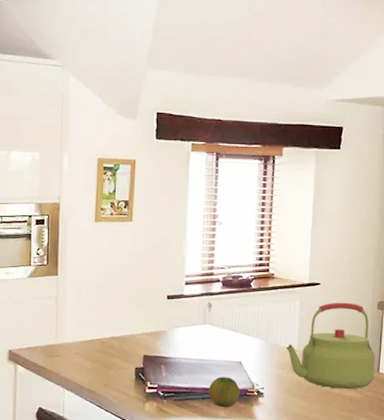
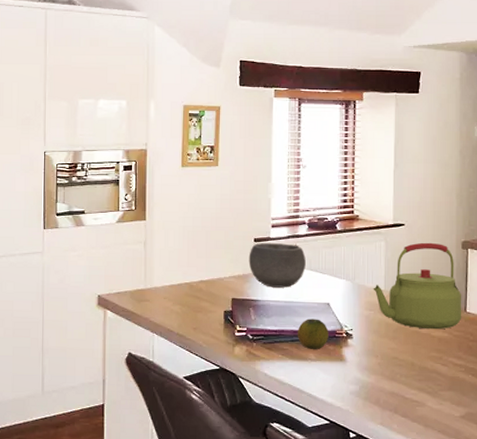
bowl: none [161,300,219,346] -> present [248,243,306,288]

